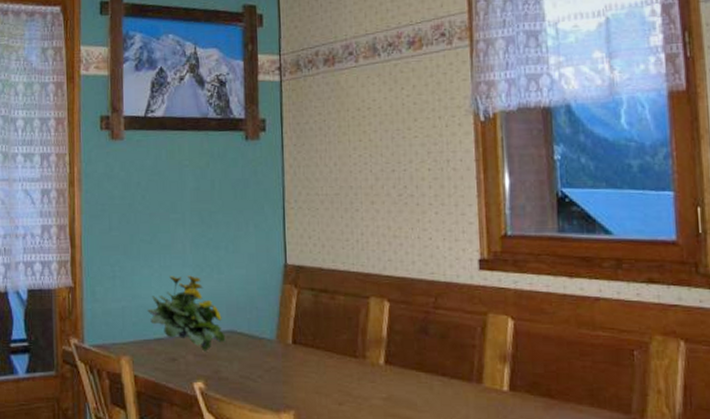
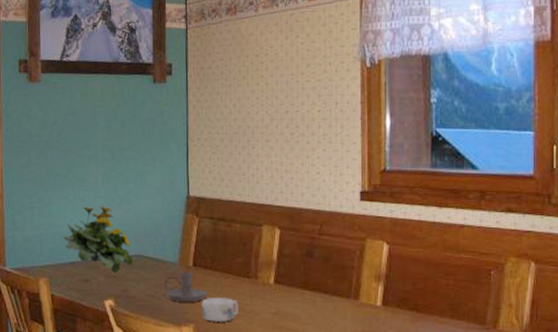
candle holder: none [260,350,310,384] -> present [164,272,208,301]
mug: none [302,379,345,409] -> present [201,297,239,323]

